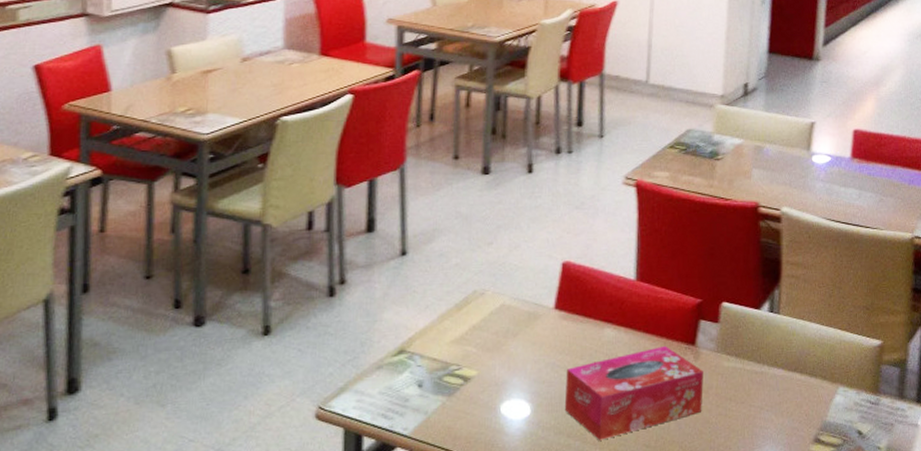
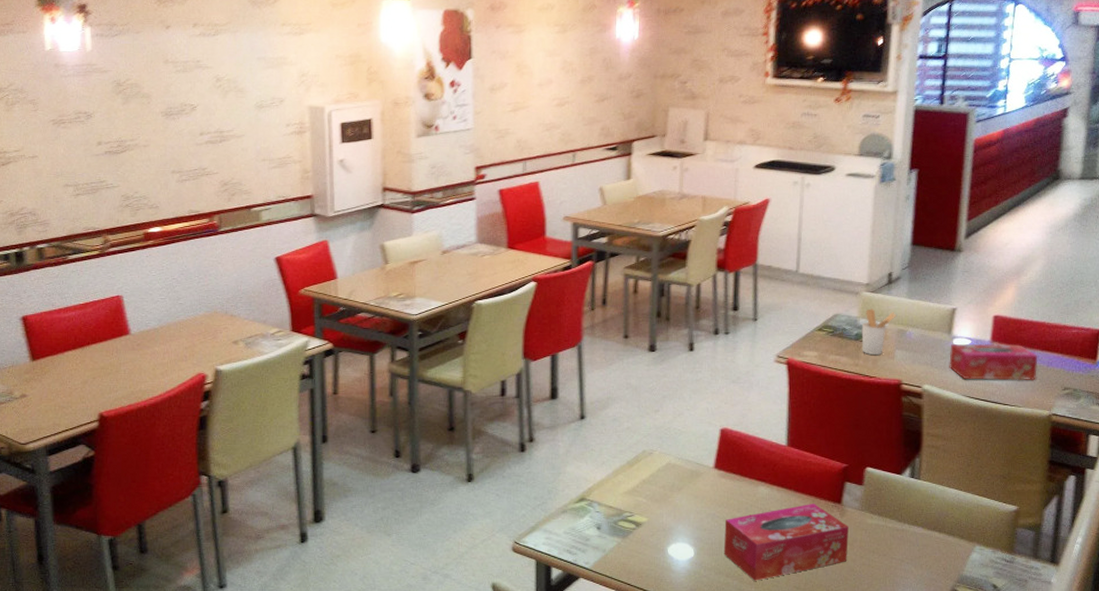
utensil holder: none [717,123,753,174] -> present [862,309,896,355]
tissue box: none [808,160,899,201] -> present [949,343,1038,381]

